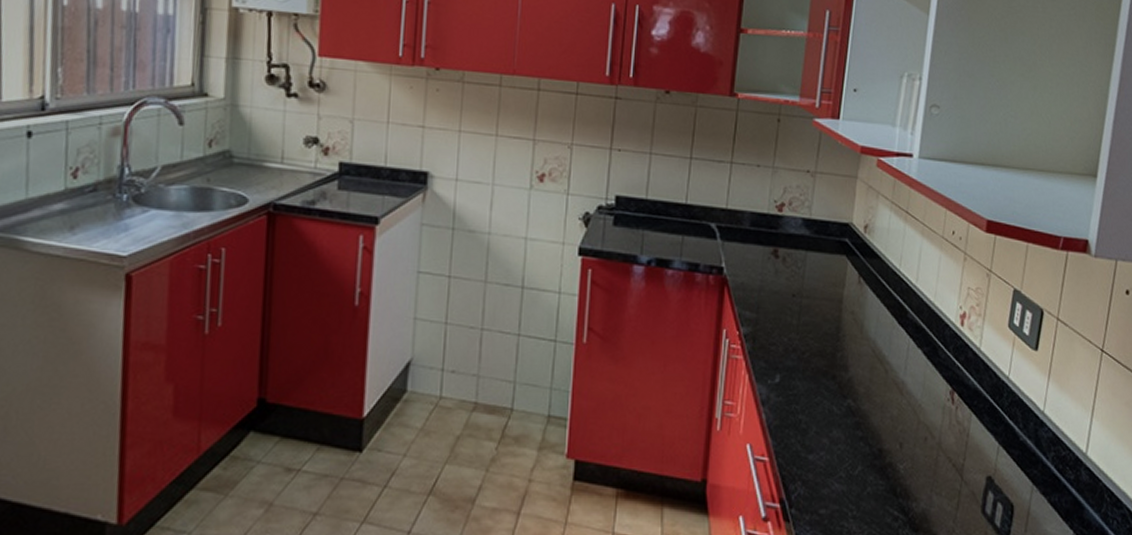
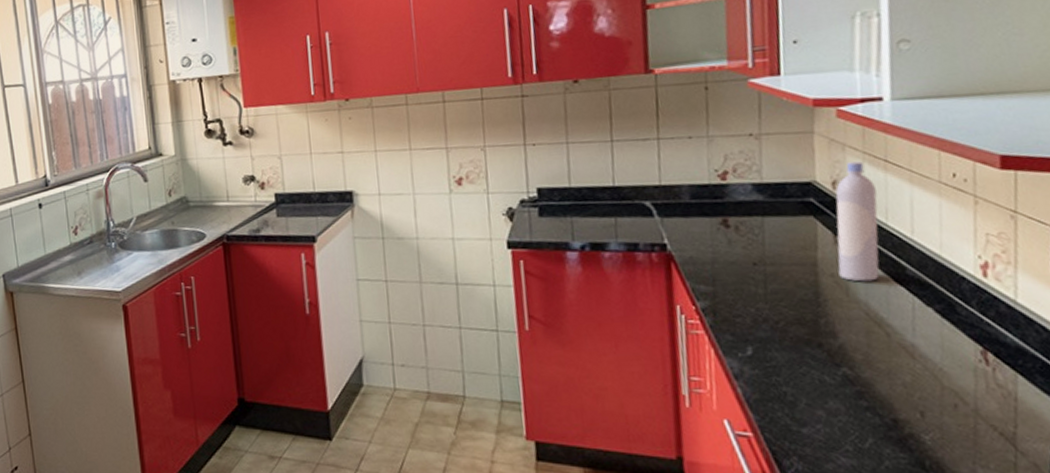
bottle: none [858,210,896,321] -> present [835,161,880,282]

